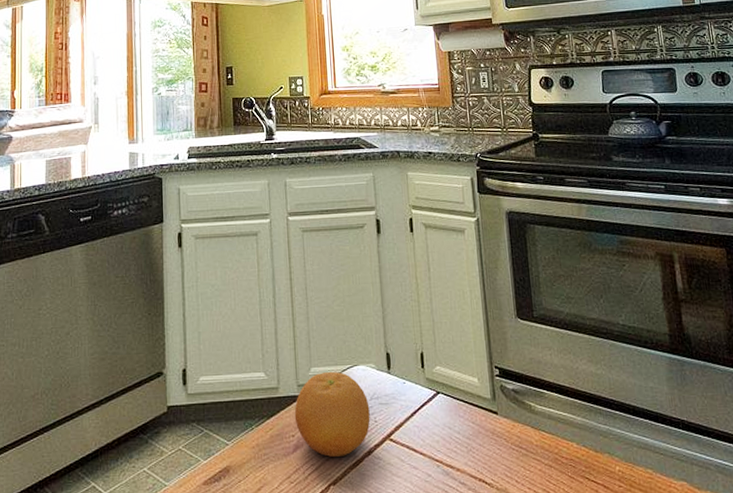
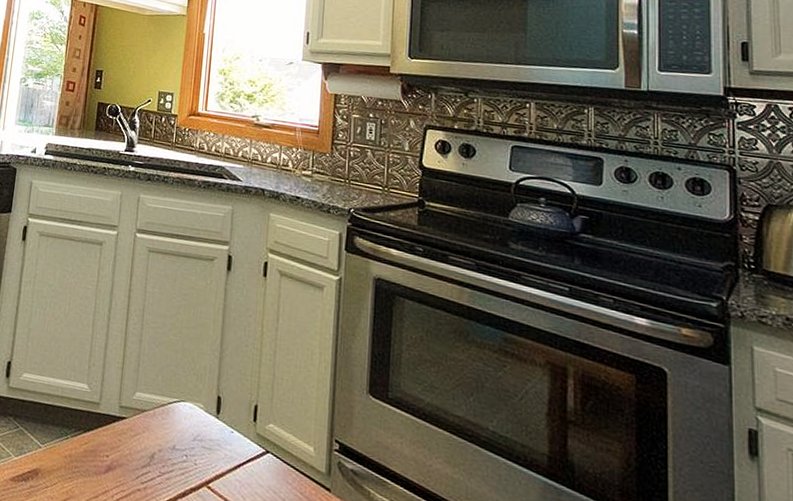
fruit: present [294,372,370,457] -> none [111,399,191,491]

